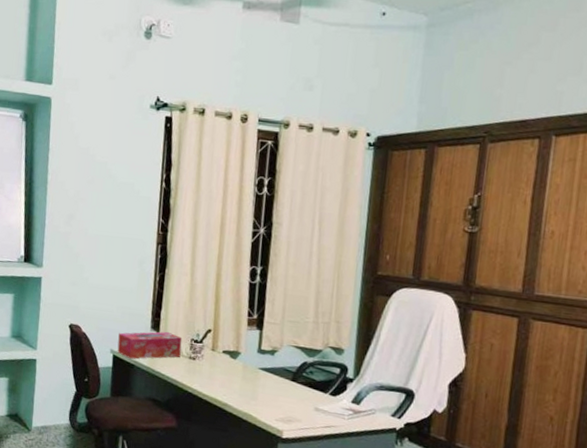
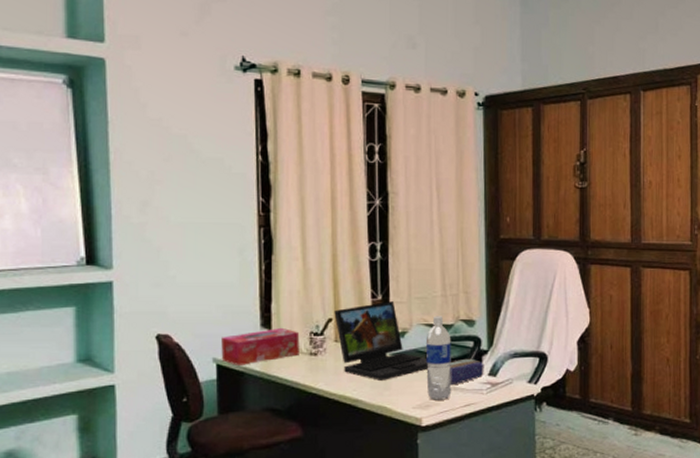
laptop: none [213,321,295,392] -> present [334,301,429,381]
water bottle: none [290,339,319,418] -> present [425,316,452,400]
pencil case: none [313,383,349,406] -> present [450,358,484,386]

